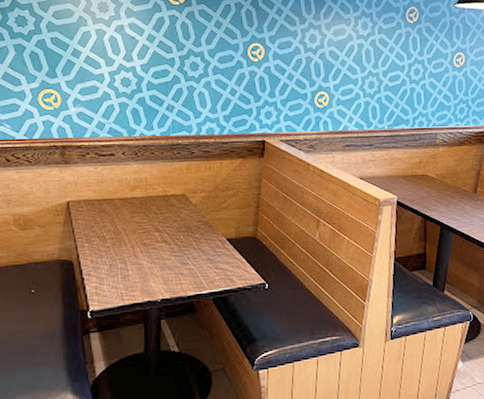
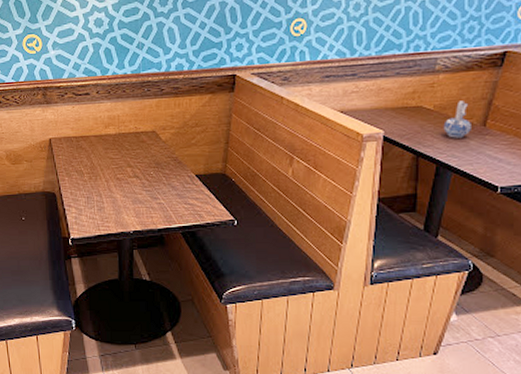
ceramic pitcher: none [444,171,466,203] -> present [443,101,471,138]

